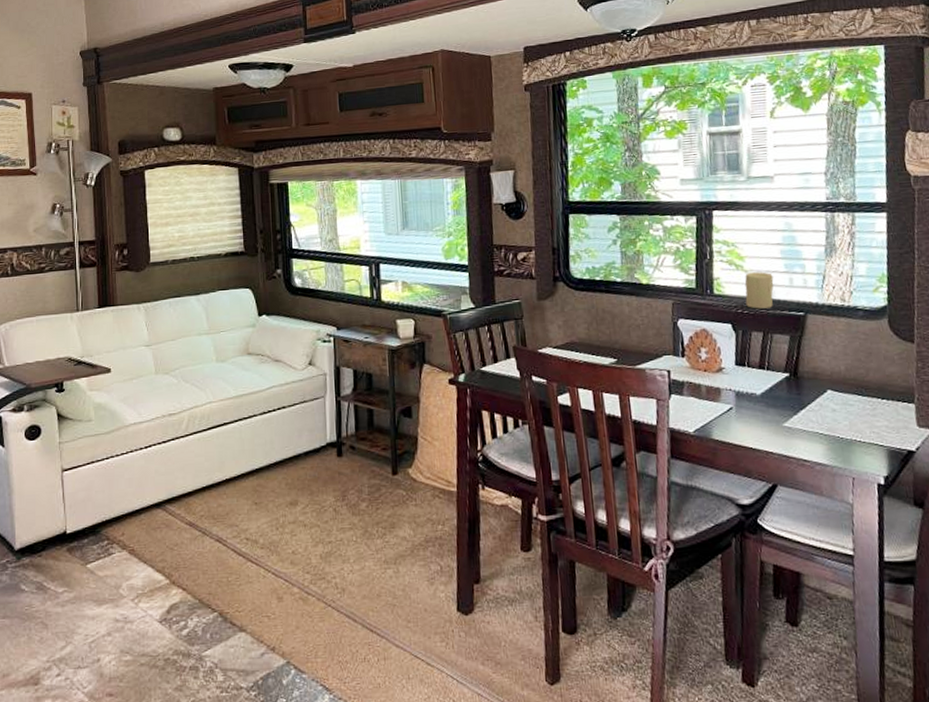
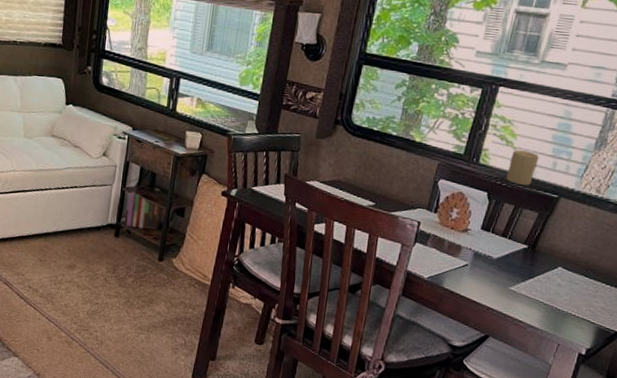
books: none [344,390,400,442] -> present [125,188,173,233]

